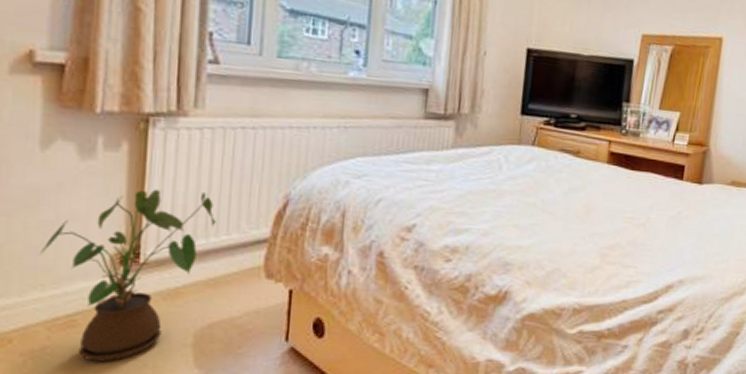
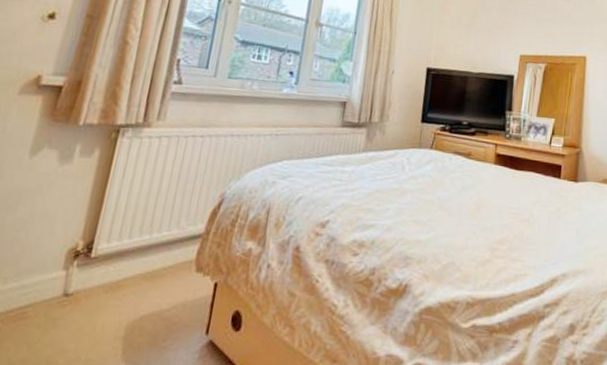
house plant: present [38,189,216,362] -> none [8,189,161,355]

